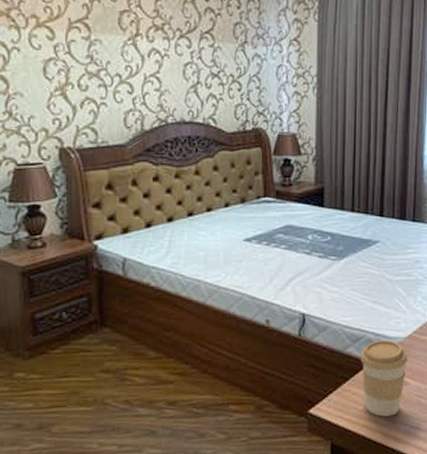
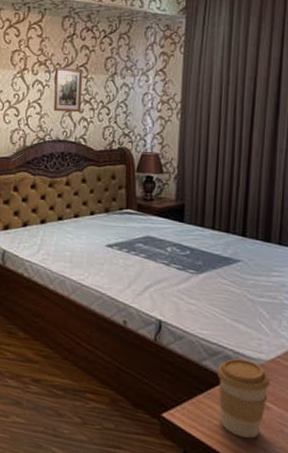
picture frame: none [175,33,209,88] -> present [53,67,84,112]

